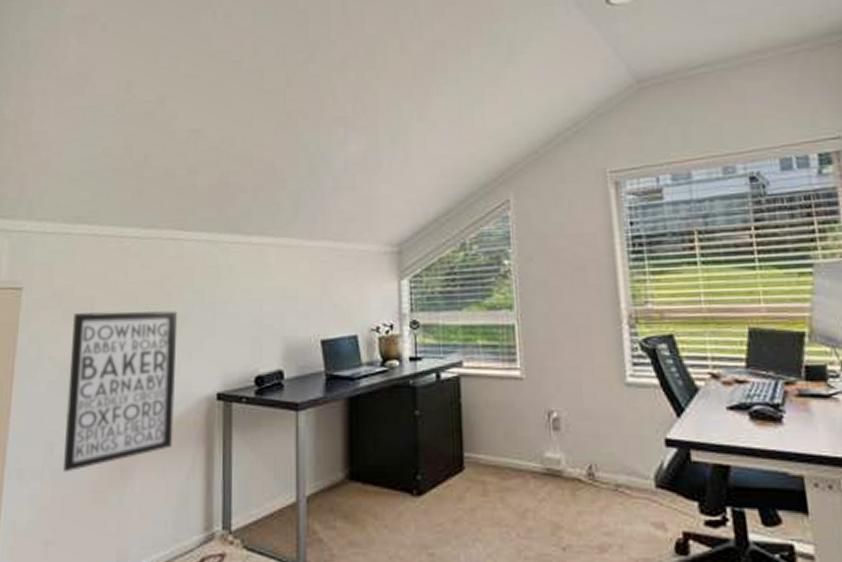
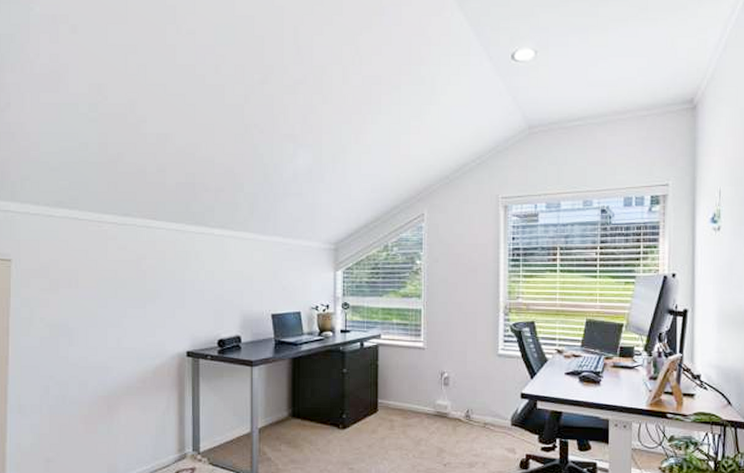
wall art: present [62,310,178,473] -> none [58,282,152,408]

